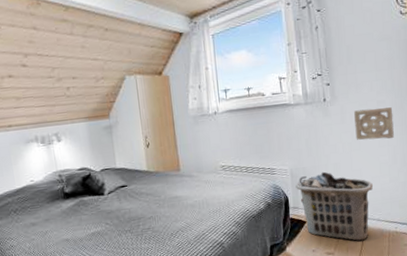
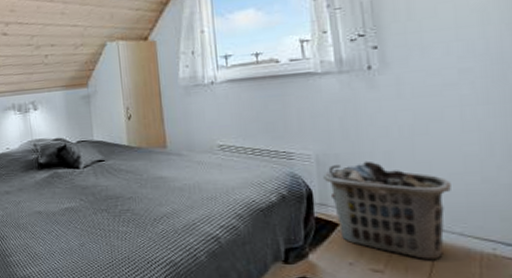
wall ornament: present [354,107,394,140] -> none [418,78,489,122]

